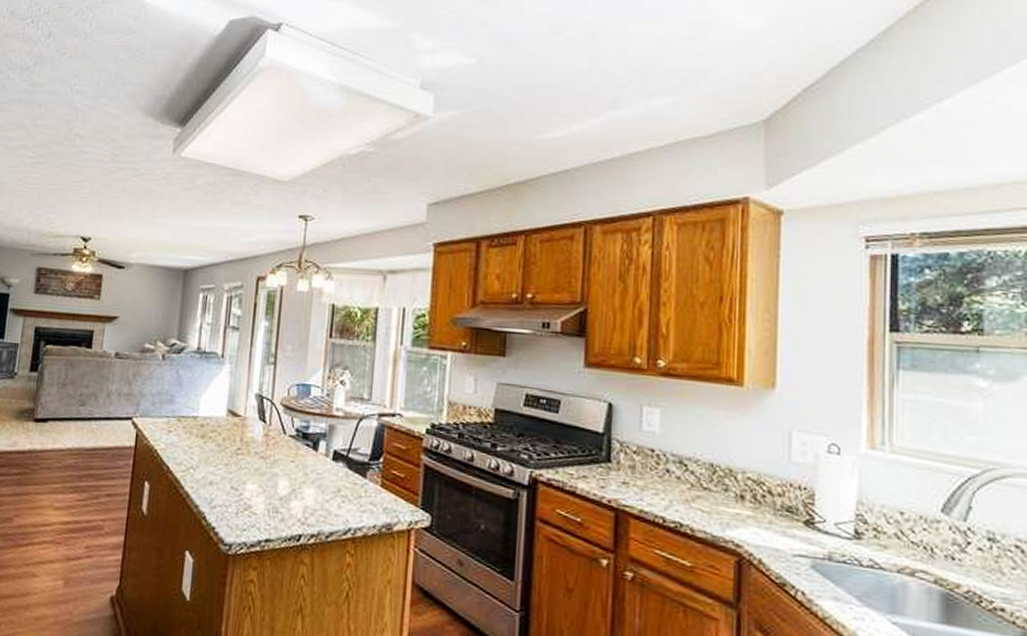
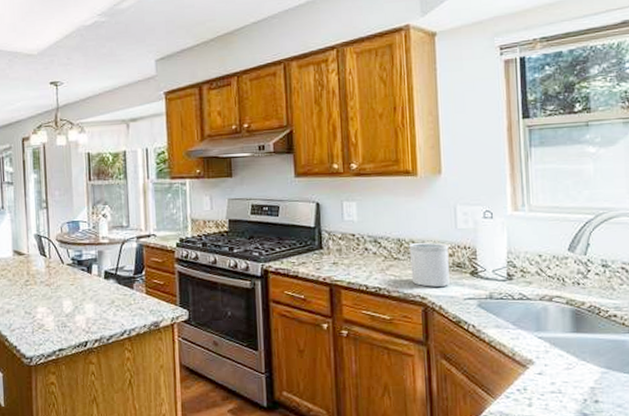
utensil holder: none [724,471,778,535] -> present [408,242,450,287]

